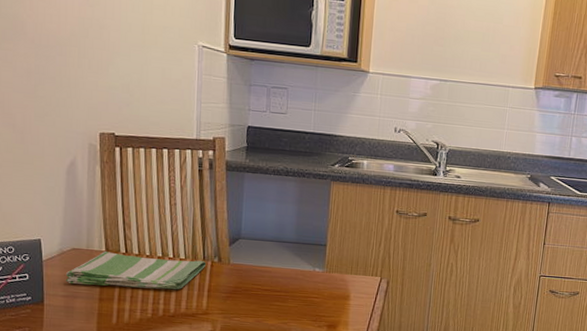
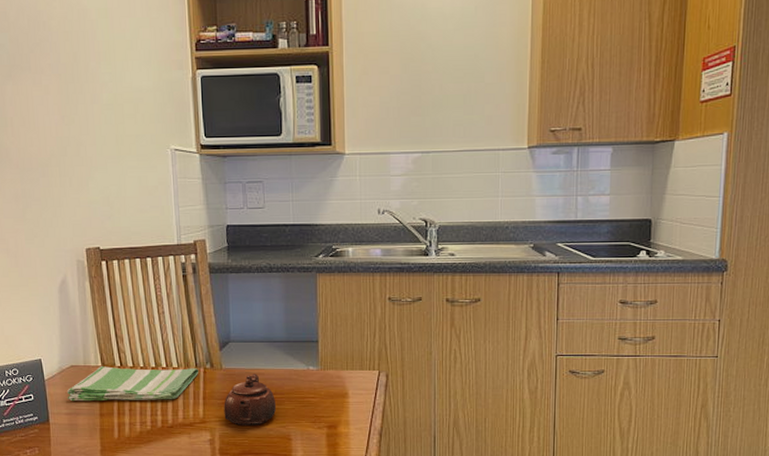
teapot: none [227,271,280,320] -> present [224,374,276,426]

